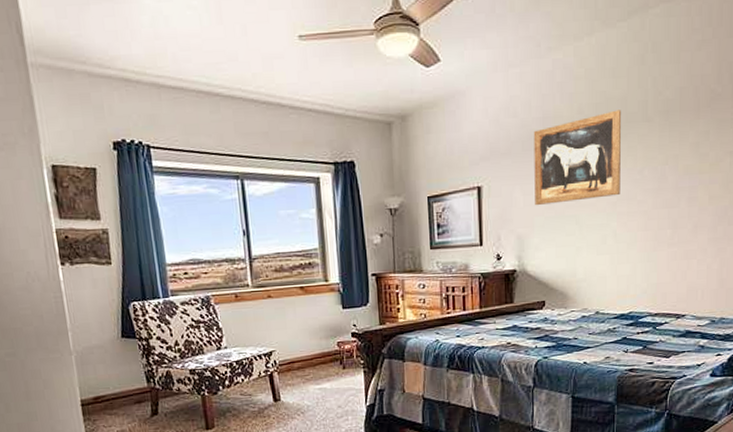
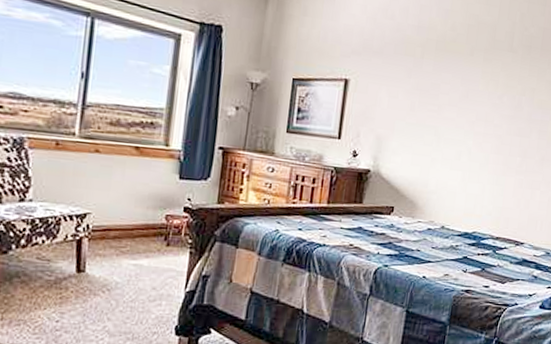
wall art: present [533,110,622,206] -> none [398,34,491,116]

